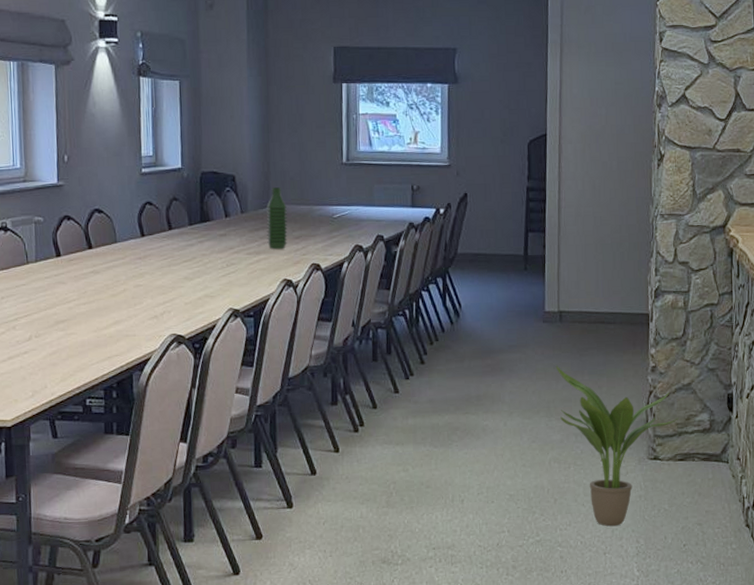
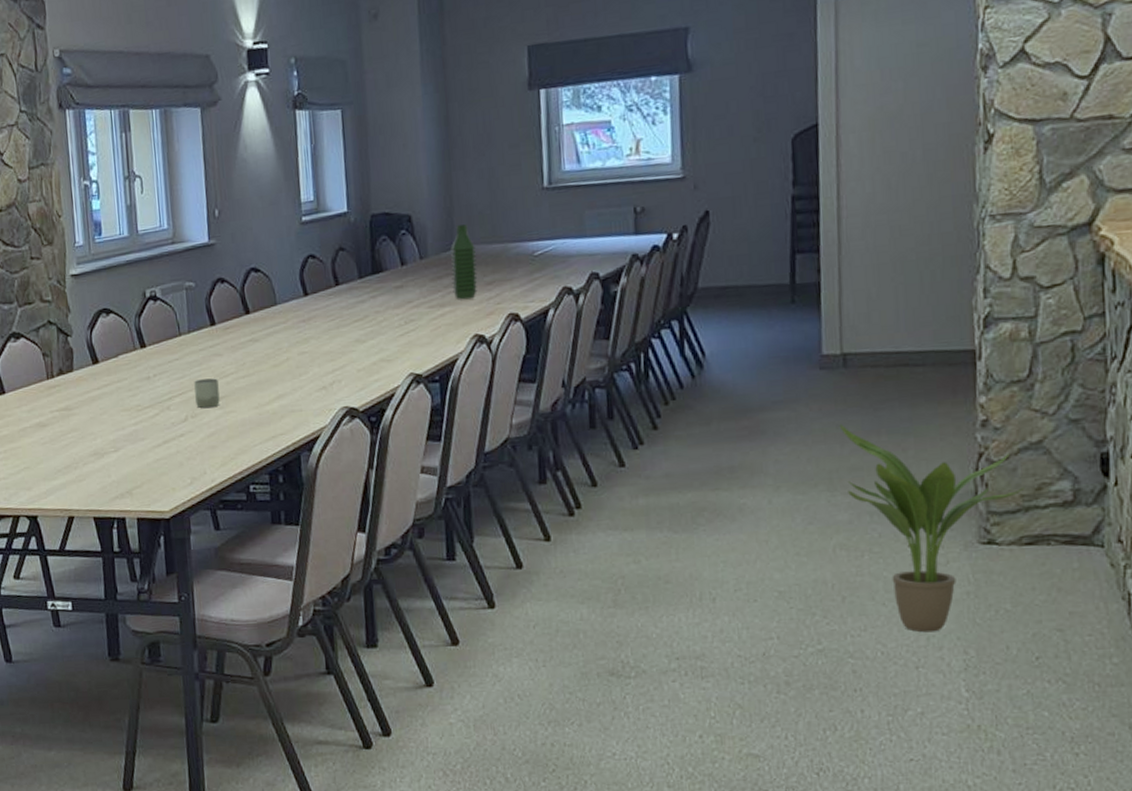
cup: none [39,303,62,329] -> present [194,378,220,408]

